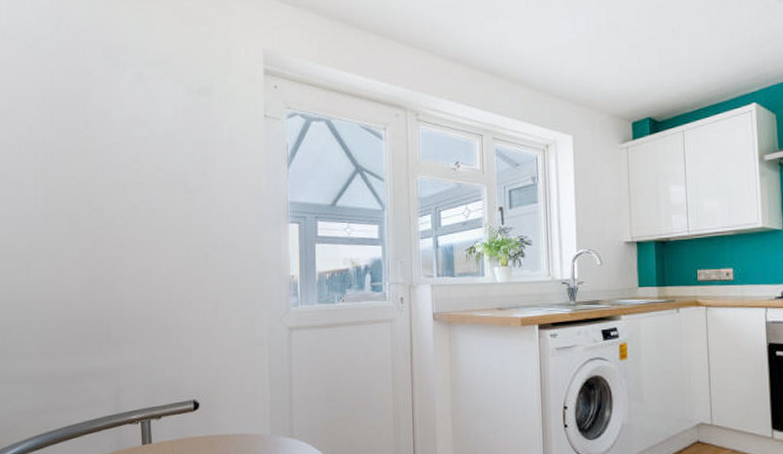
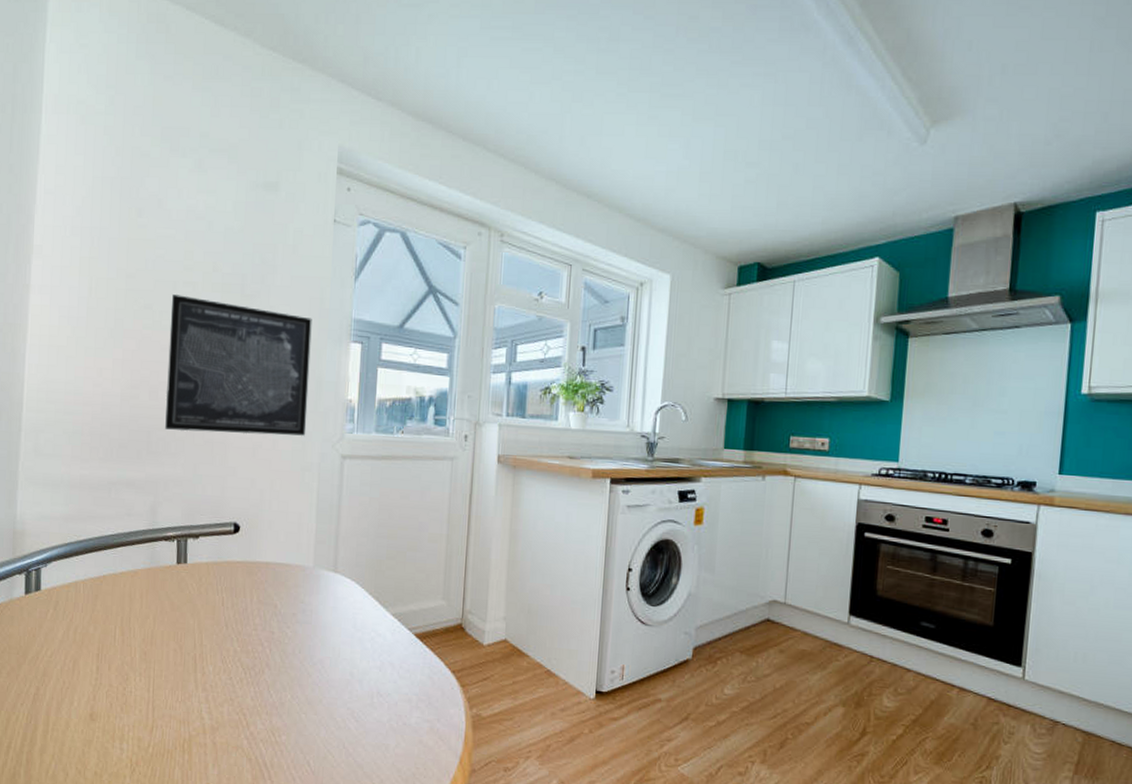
wall art: none [121,195,254,320] -> present [165,294,312,437]

